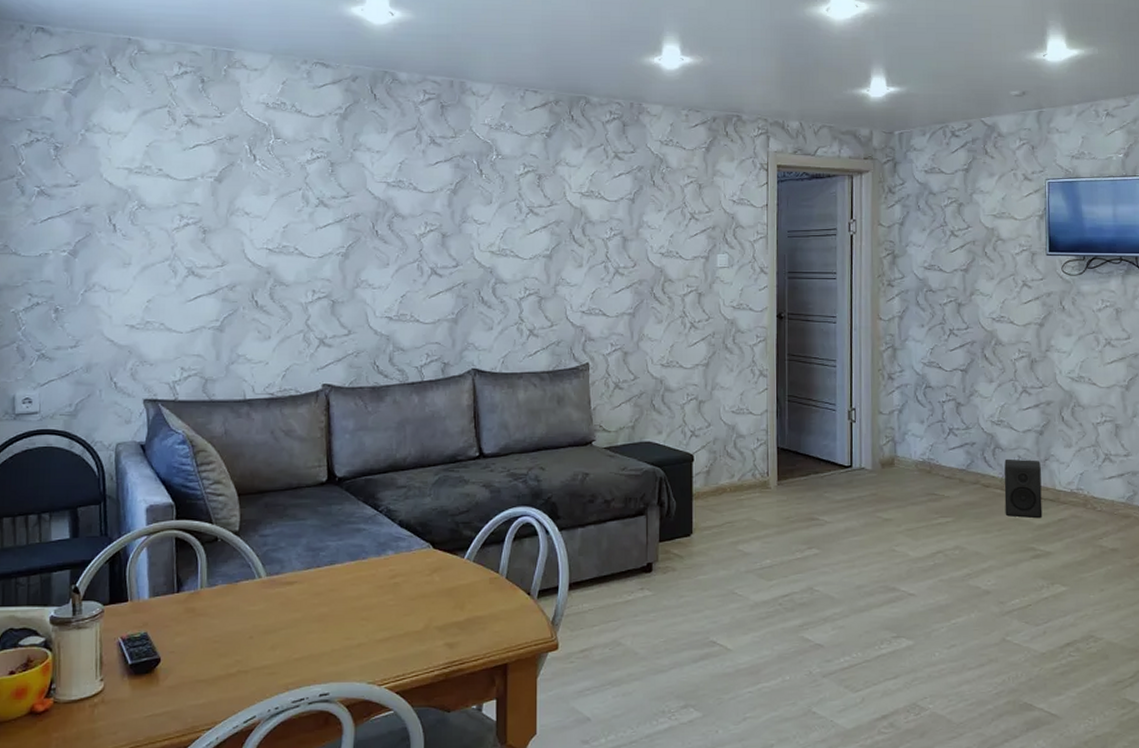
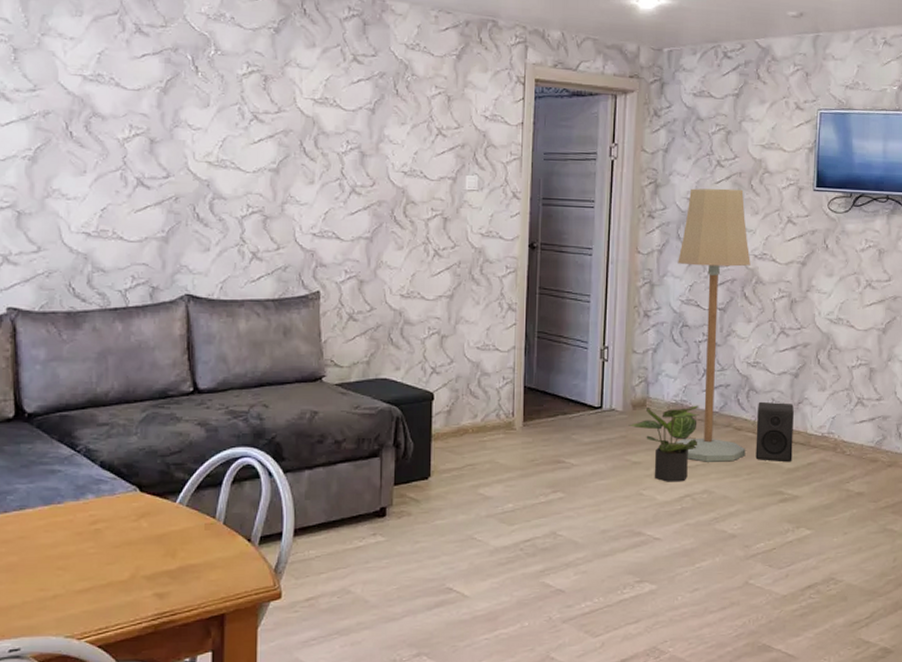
potted plant: none [878,463,948,539] -> present [628,405,700,482]
floor lamp: none [918,256,995,519] -> present [676,188,751,462]

